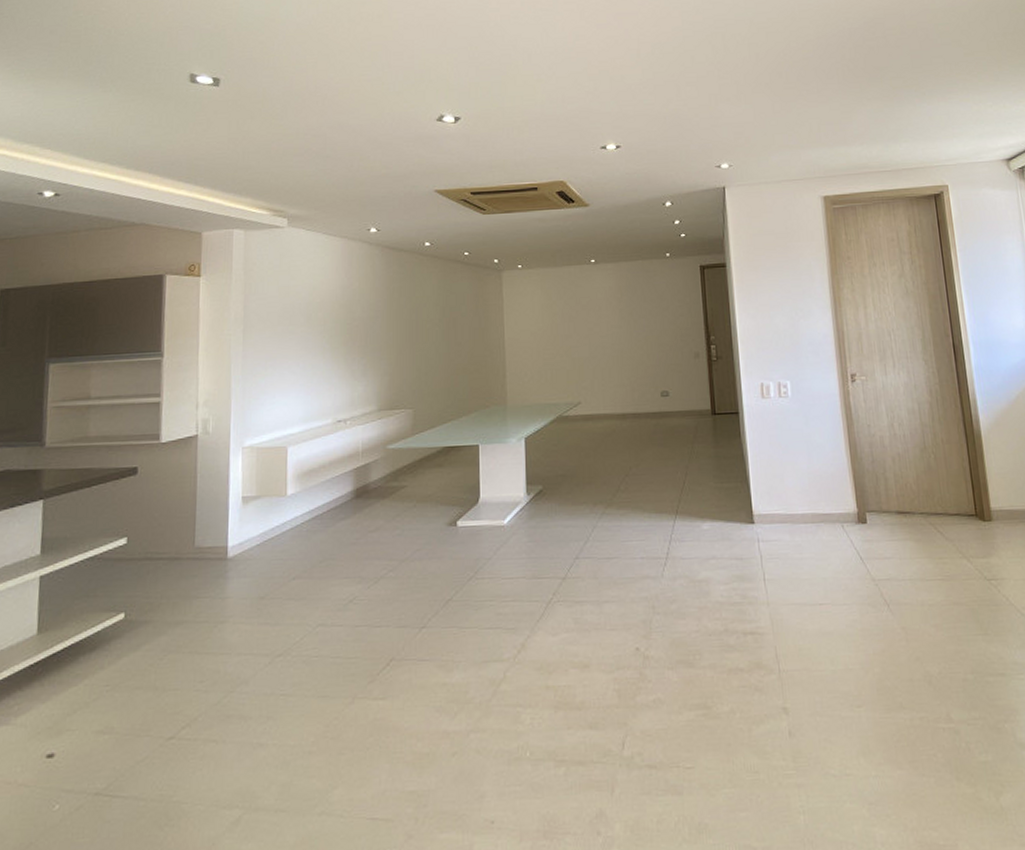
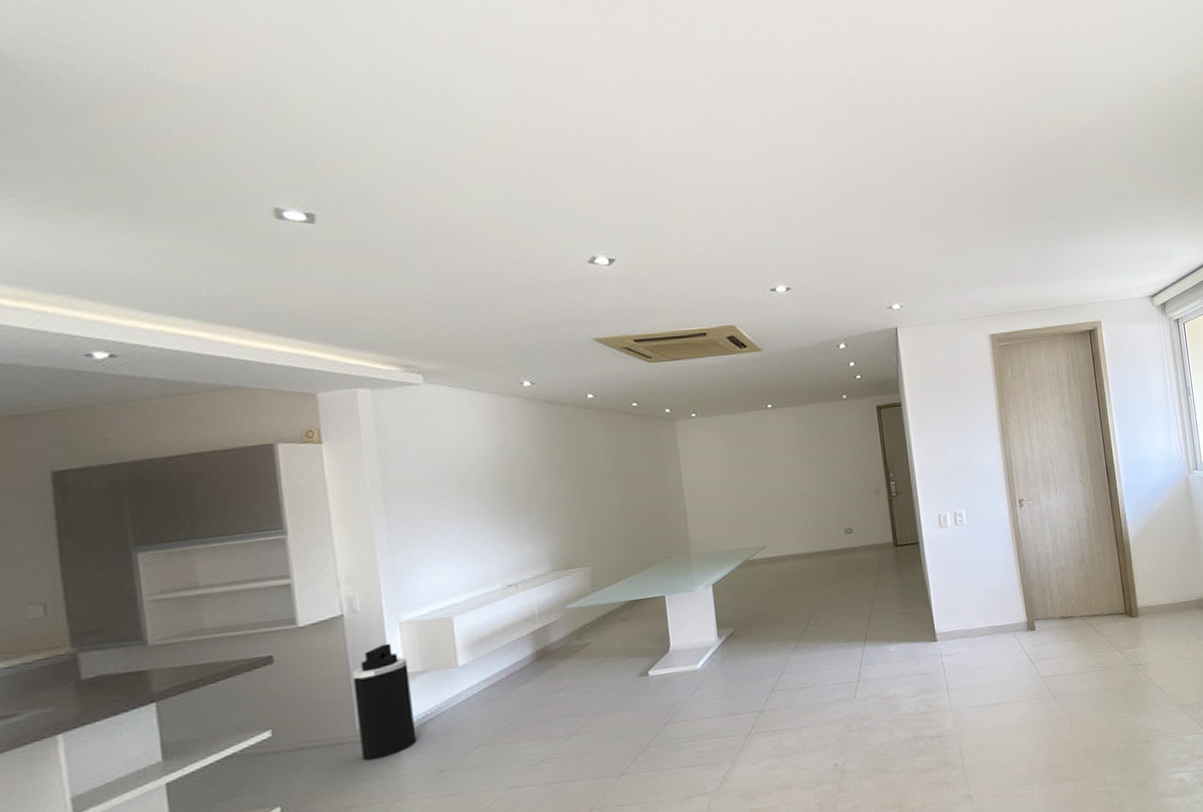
trash can: none [196,466,245,579] -> present [352,643,417,762]

